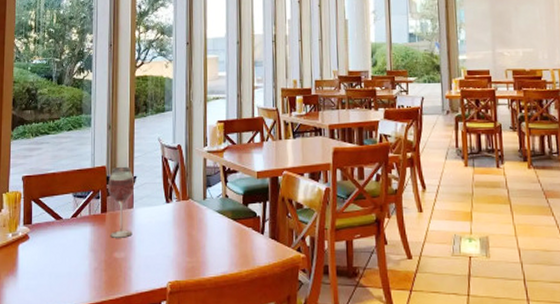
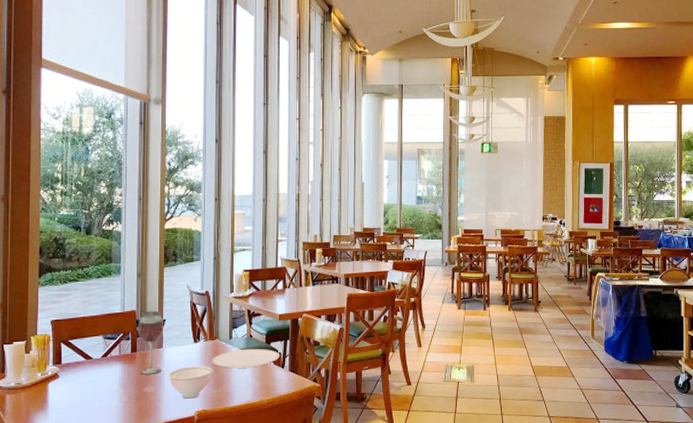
bowl: none [139,230,186,267] -> present [168,366,213,399]
plate: none [185,210,259,233] -> present [212,348,280,369]

